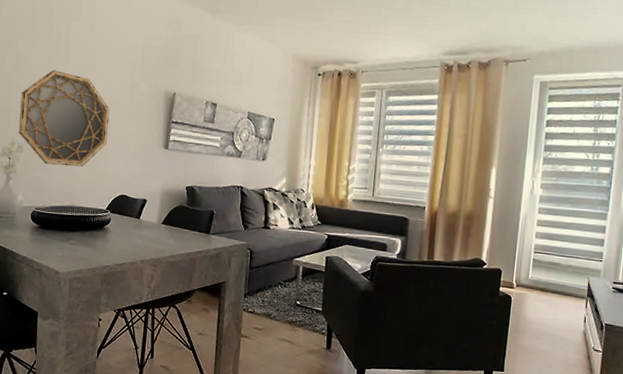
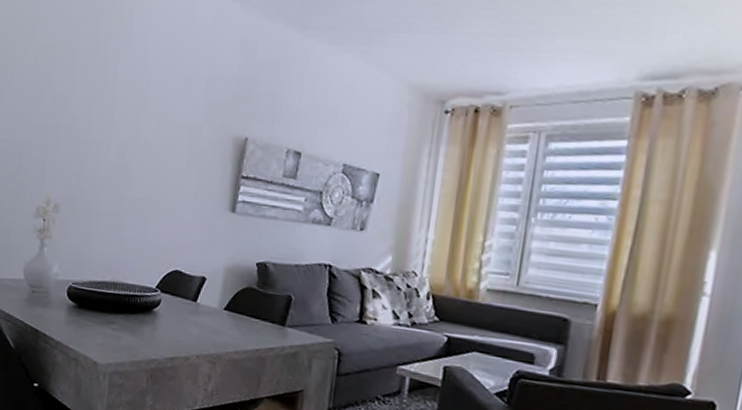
home mirror: present [19,70,110,167] -> none [55,110,164,233]

